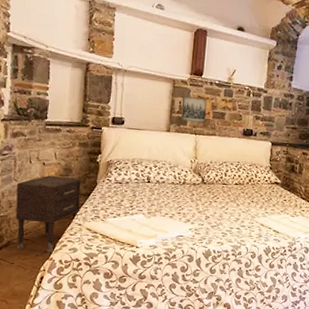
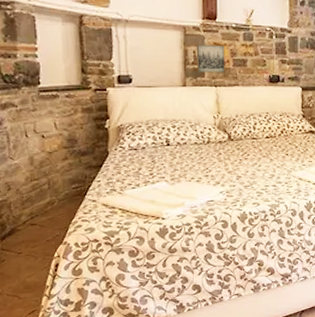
nightstand: present [15,175,81,253] -> none [13,149,92,237]

